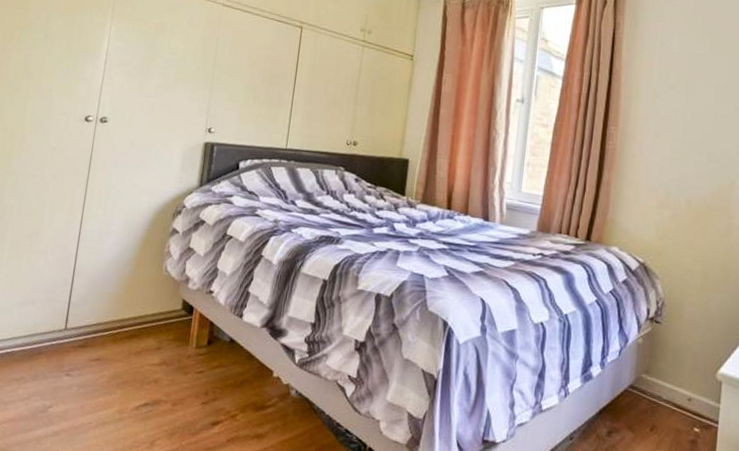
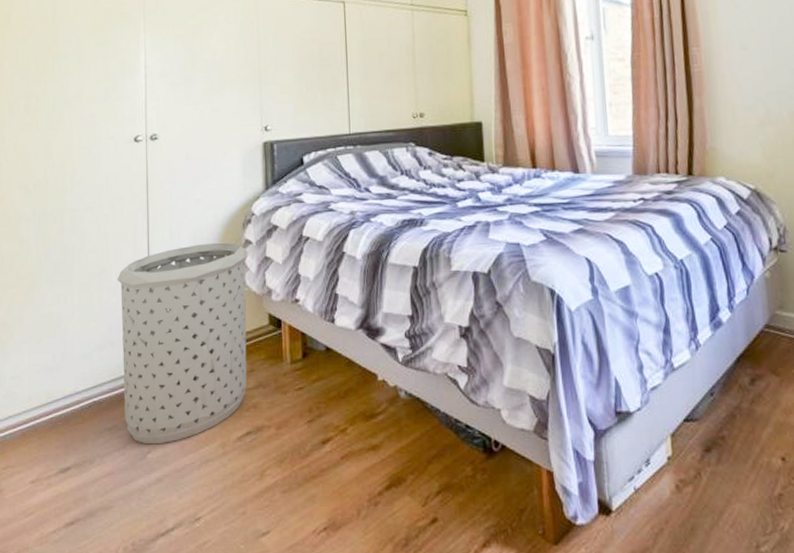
laundry basket: none [33,225,174,401] -> present [117,242,249,445]

